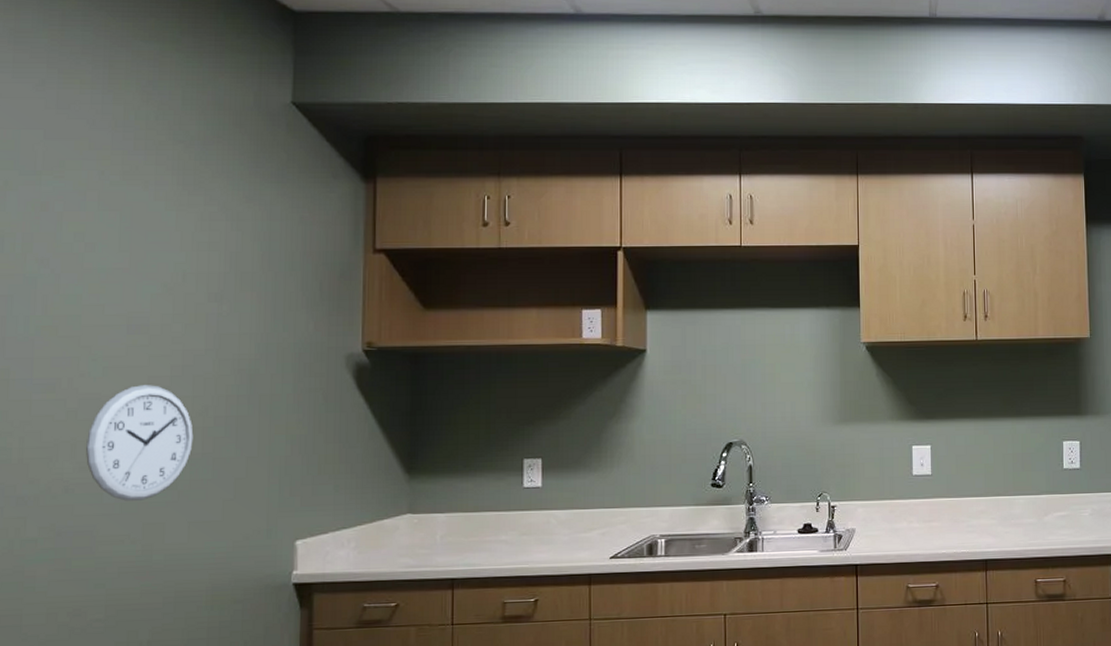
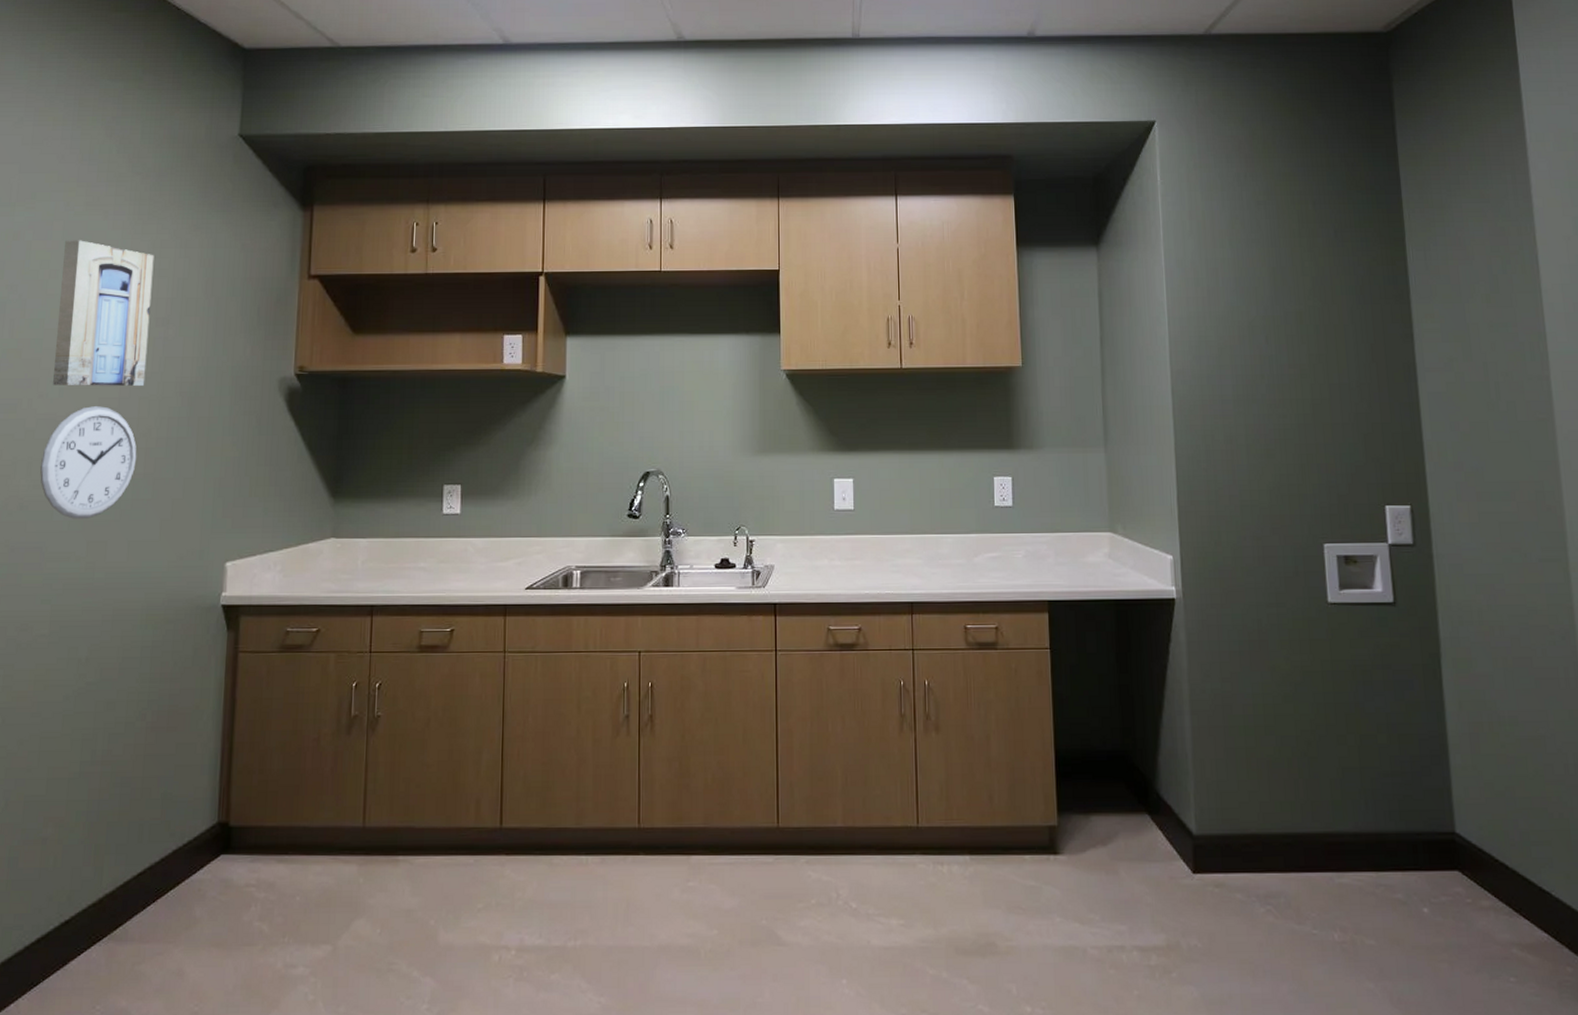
wall art: none [95,211,203,365] -> present [53,240,154,387]

